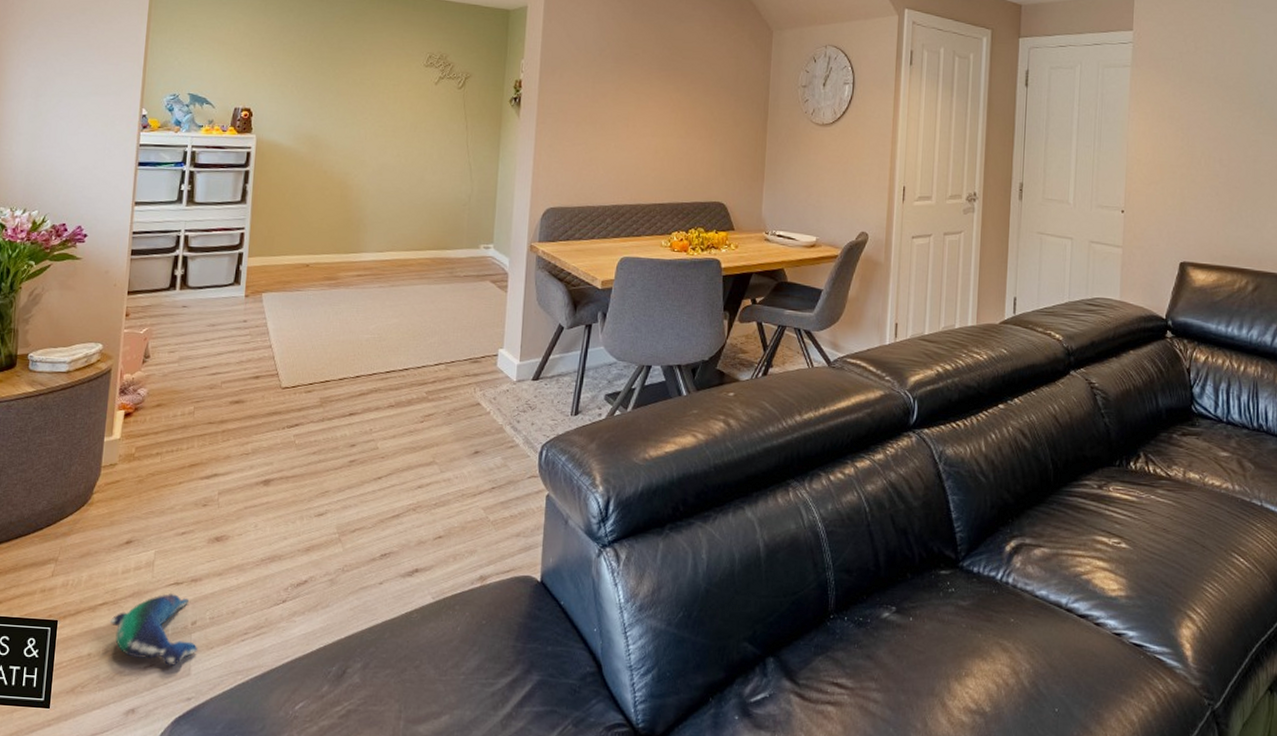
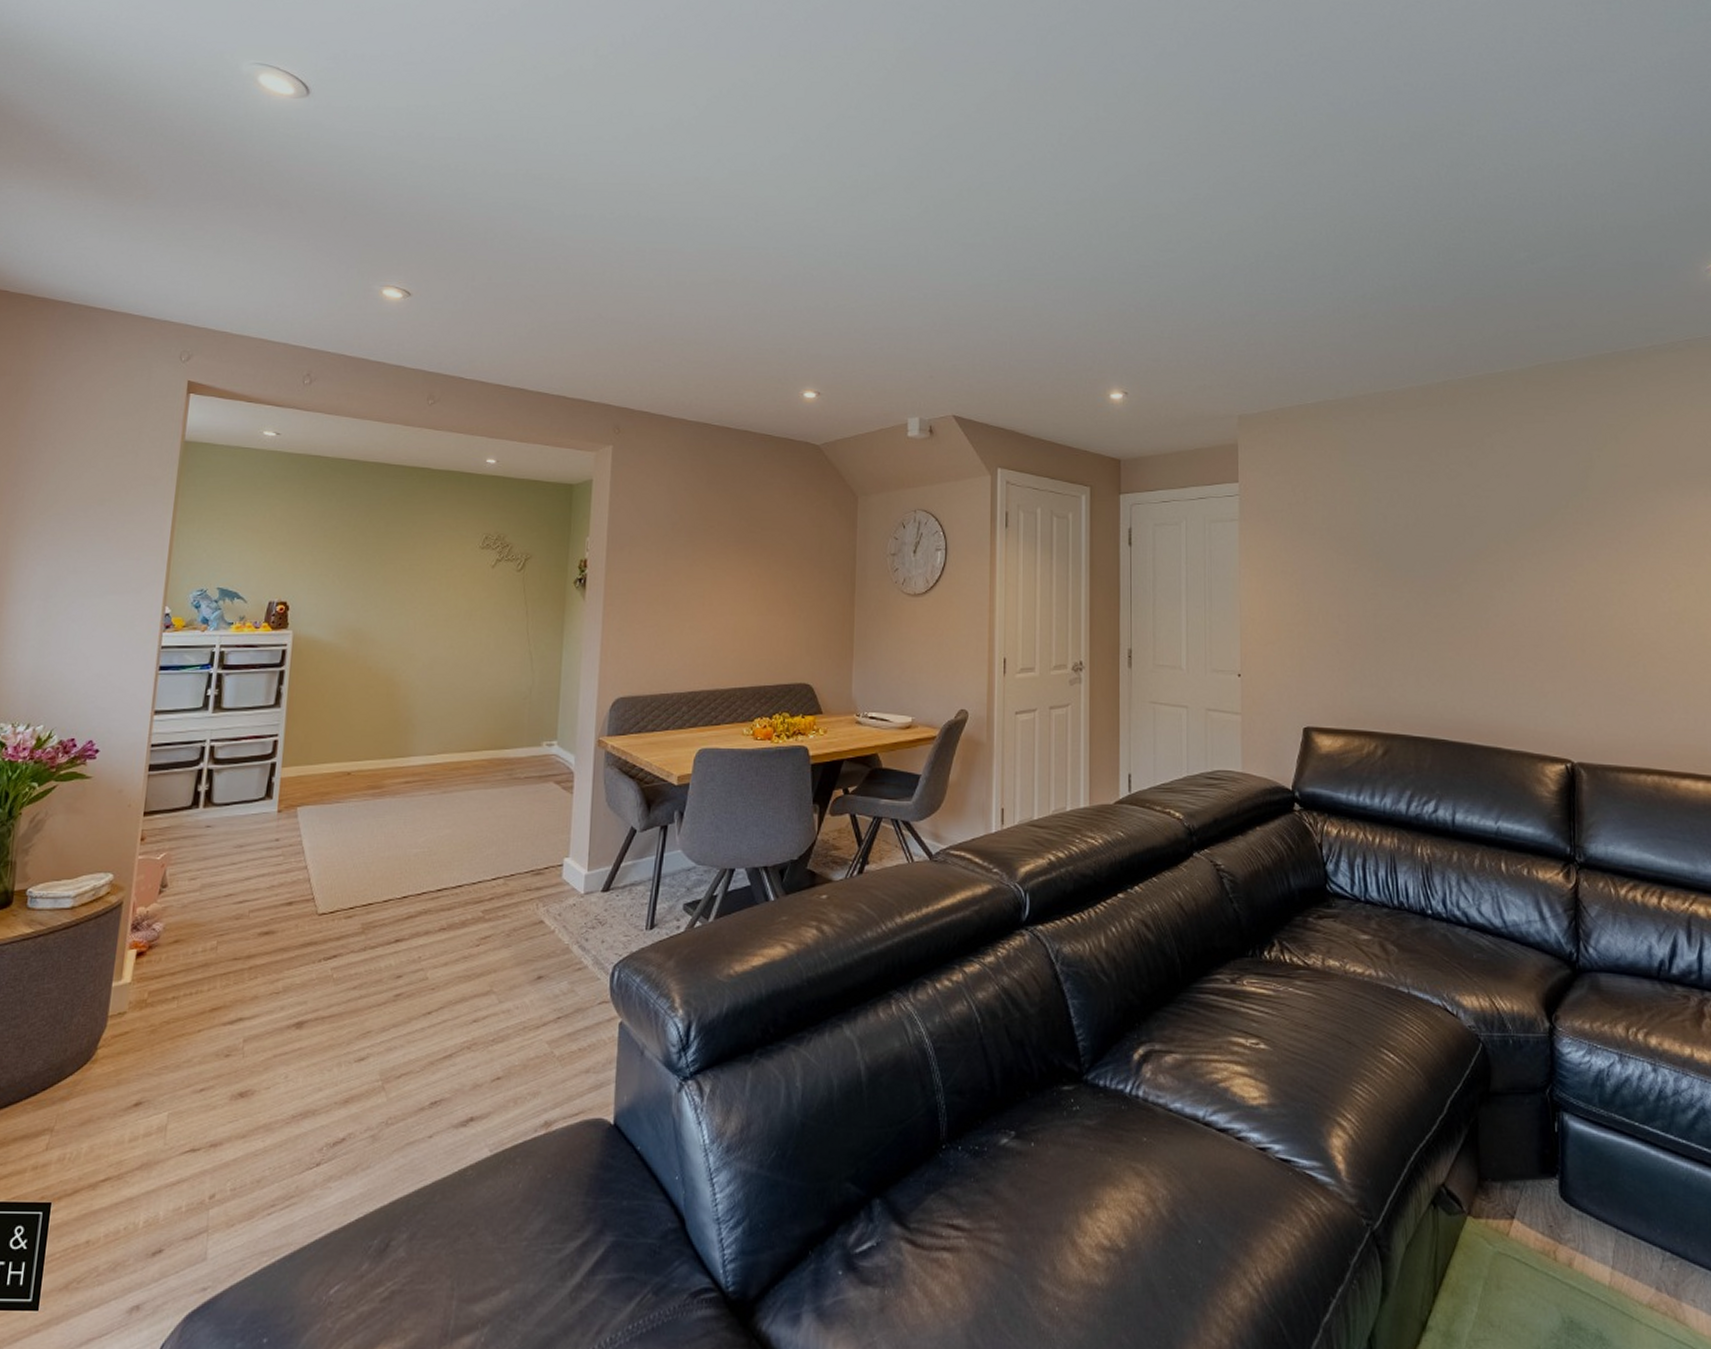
plush toy: present [109,592,198,667] -> none [112,1161,217,1251]

